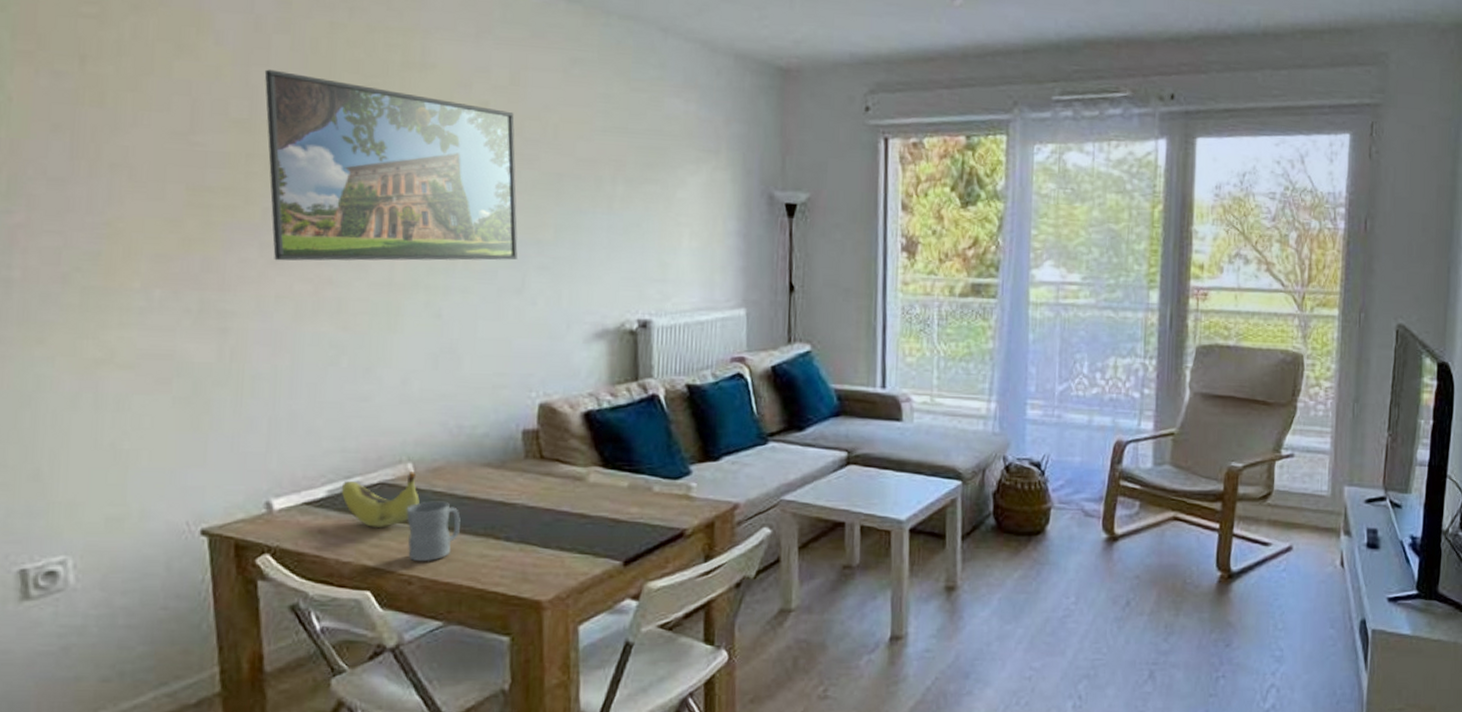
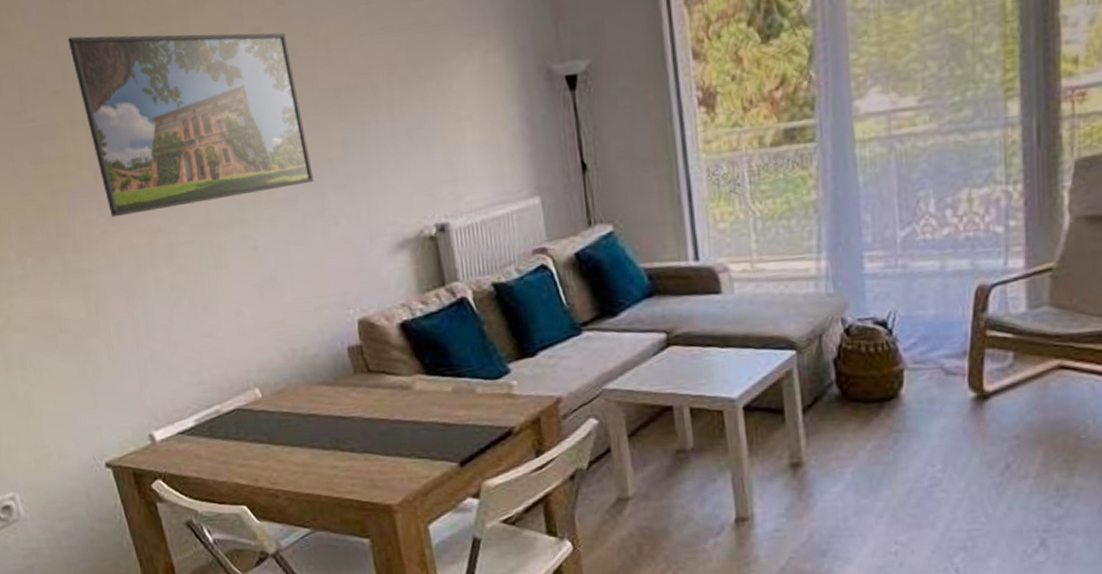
banana: present [341,472,420,527] -> none [205,396,272,449]
mug: present [406,501,460,562] -> none [261,420,310,477]

